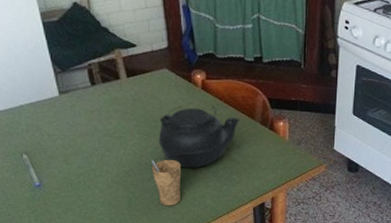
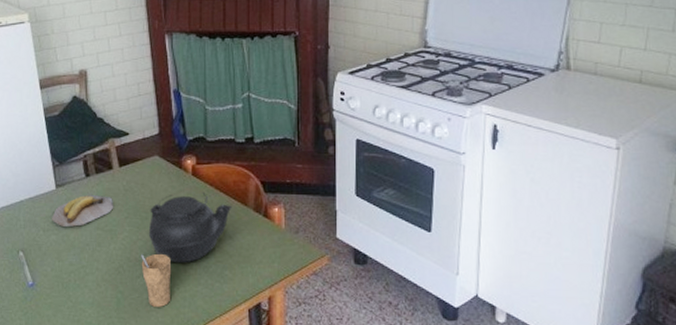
banana: none [57,102,123,133] -> present [52,194,114,227]

